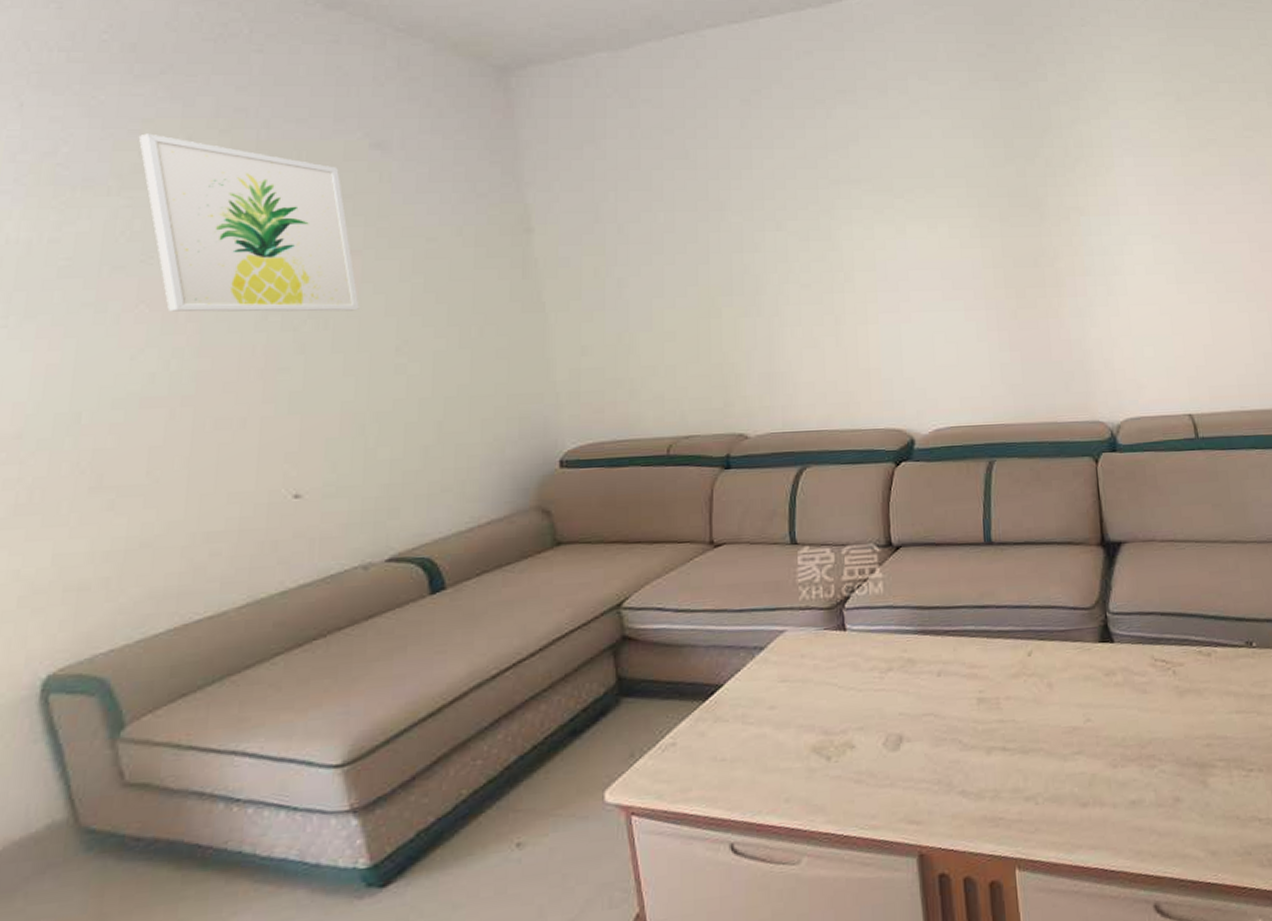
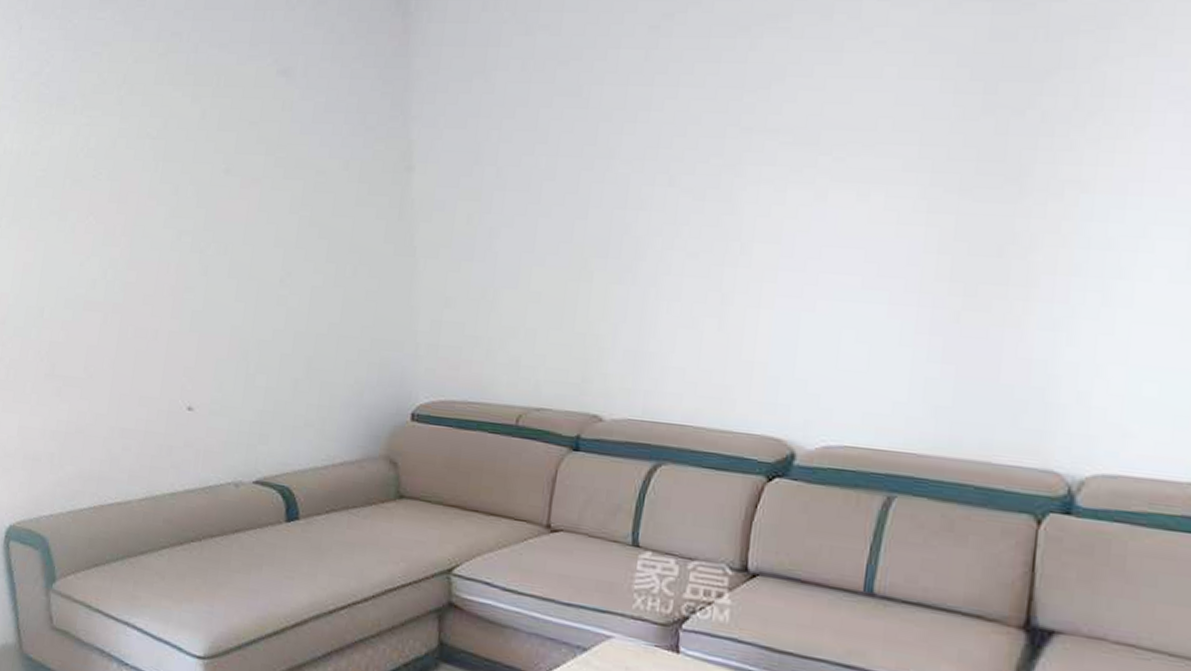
wall art: present [138,133,360,312] -> none [99,56,254,239]

